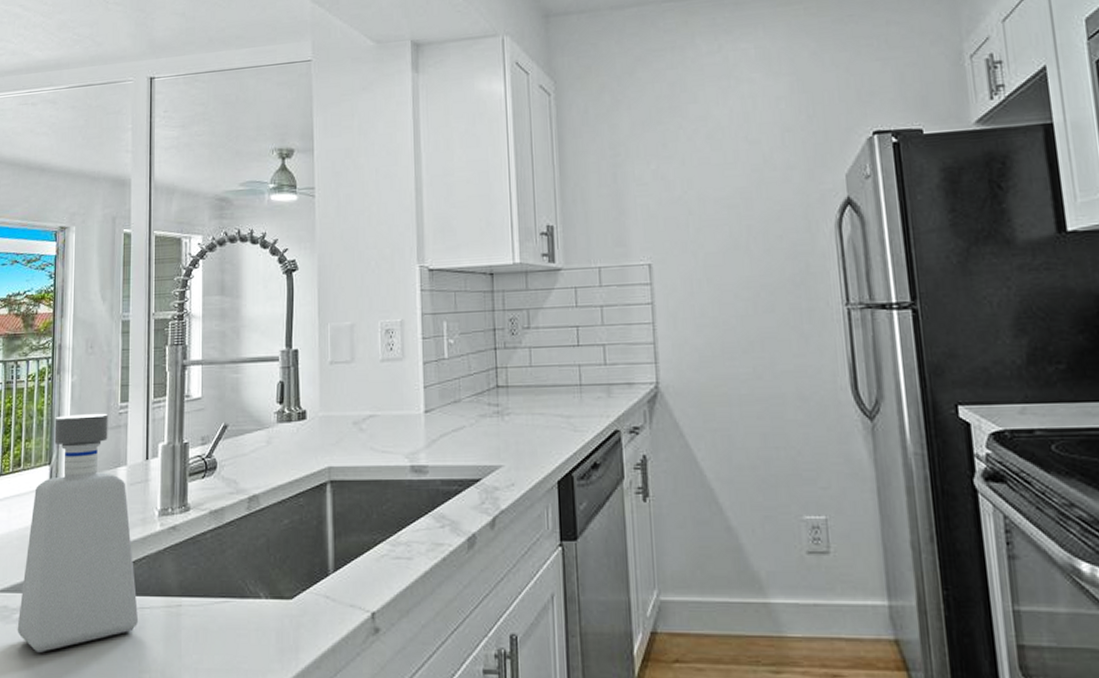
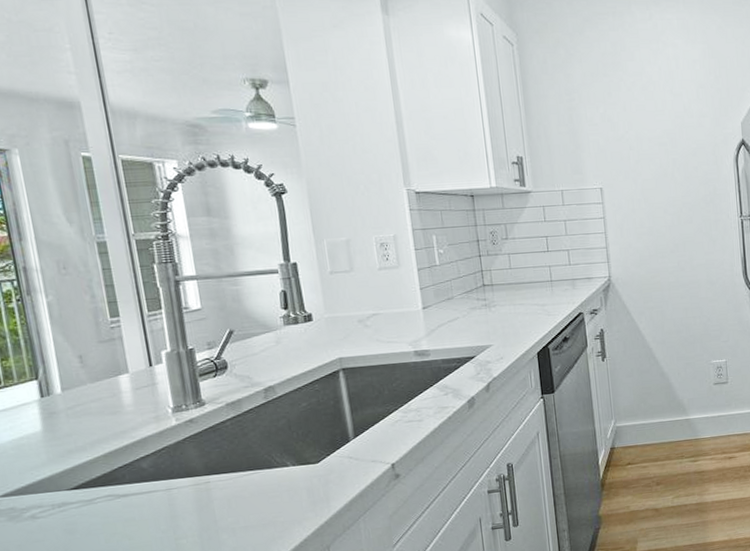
soap dispenser: present [17,413,139,653] -> none [23,328,168,541]

